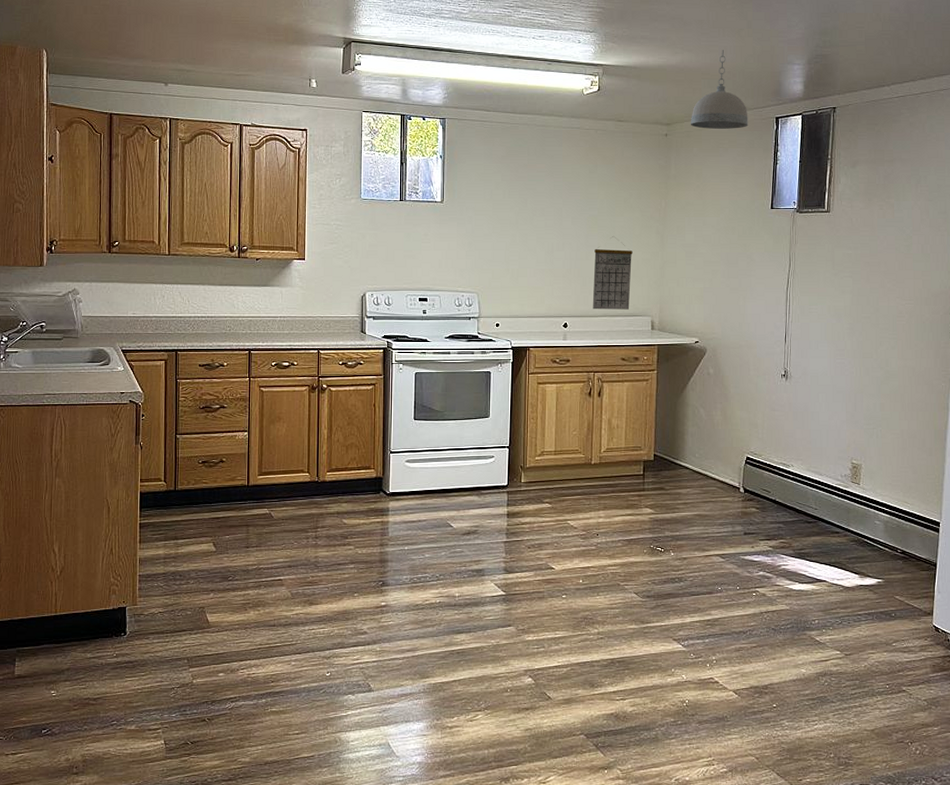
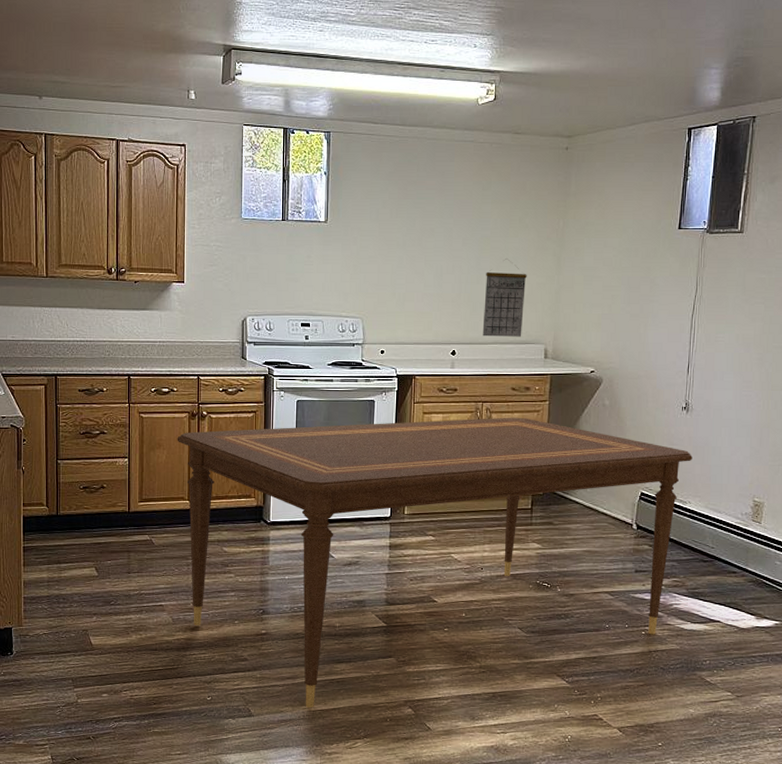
dining table: none [297,386,793,681] -> present [177,417,692,708]
pendant light: present [690,50,749,129] -> none [593,53,658,141]

